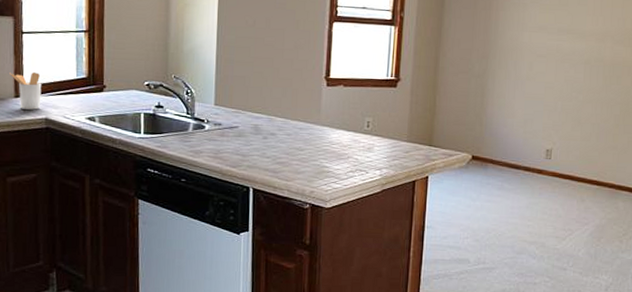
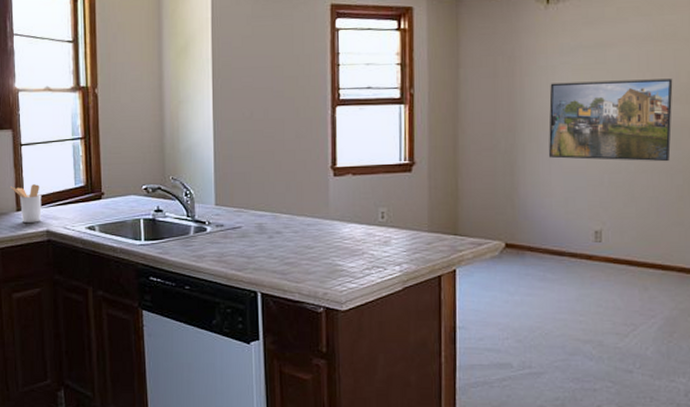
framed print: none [515,18,620,95] -> present [549,78,673,162]

